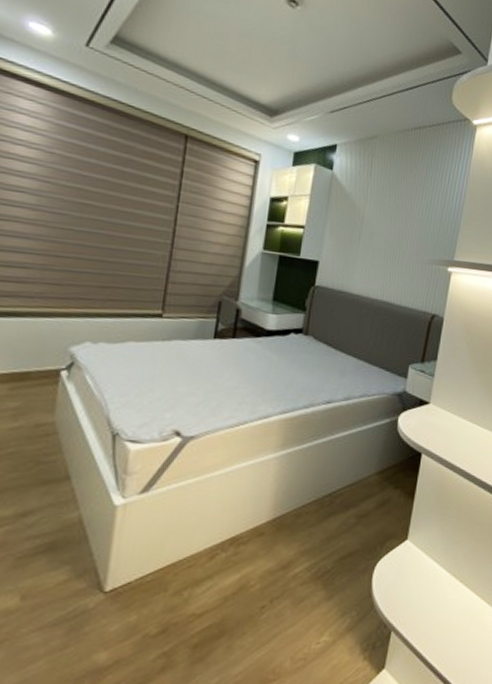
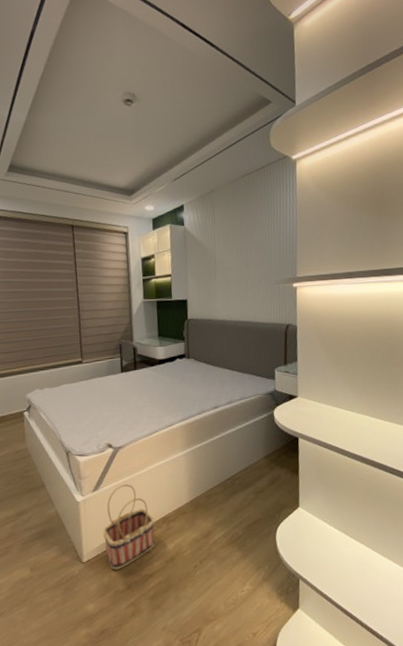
basket: none [139,488,221,605] -> present [103,484,155,570]

